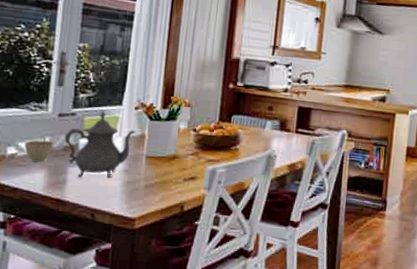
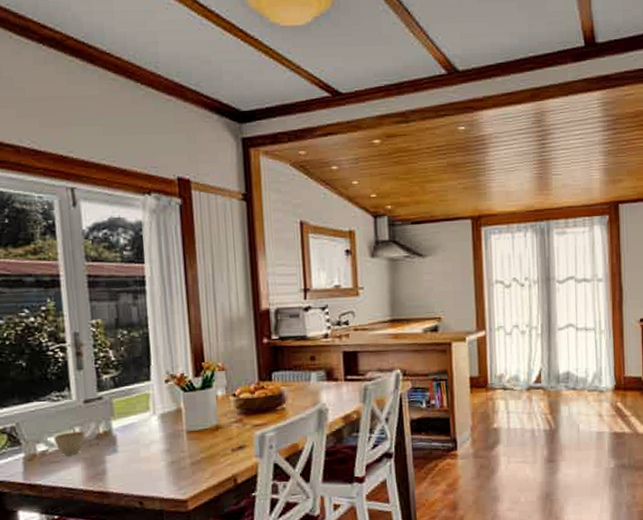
teapot: present [64,111,136,178] -> none [95,390,171,465]

